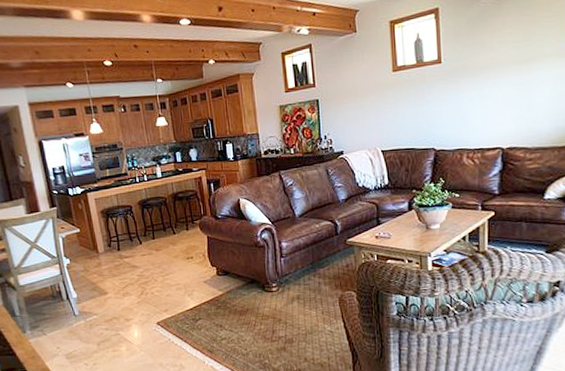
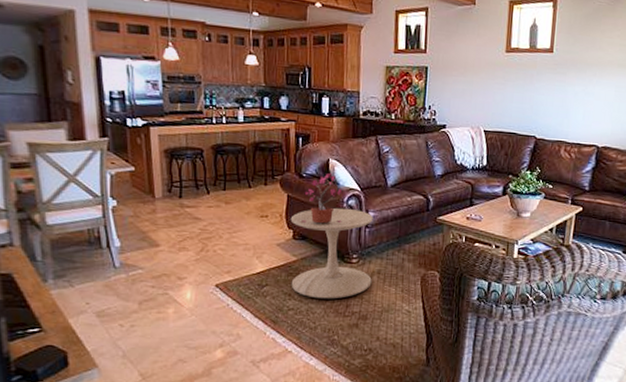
side table: none [212,241,293,327] -> present [290,207,373,299]
potted plant: none [221,211,259,260] -> present [301,172,342,224]

